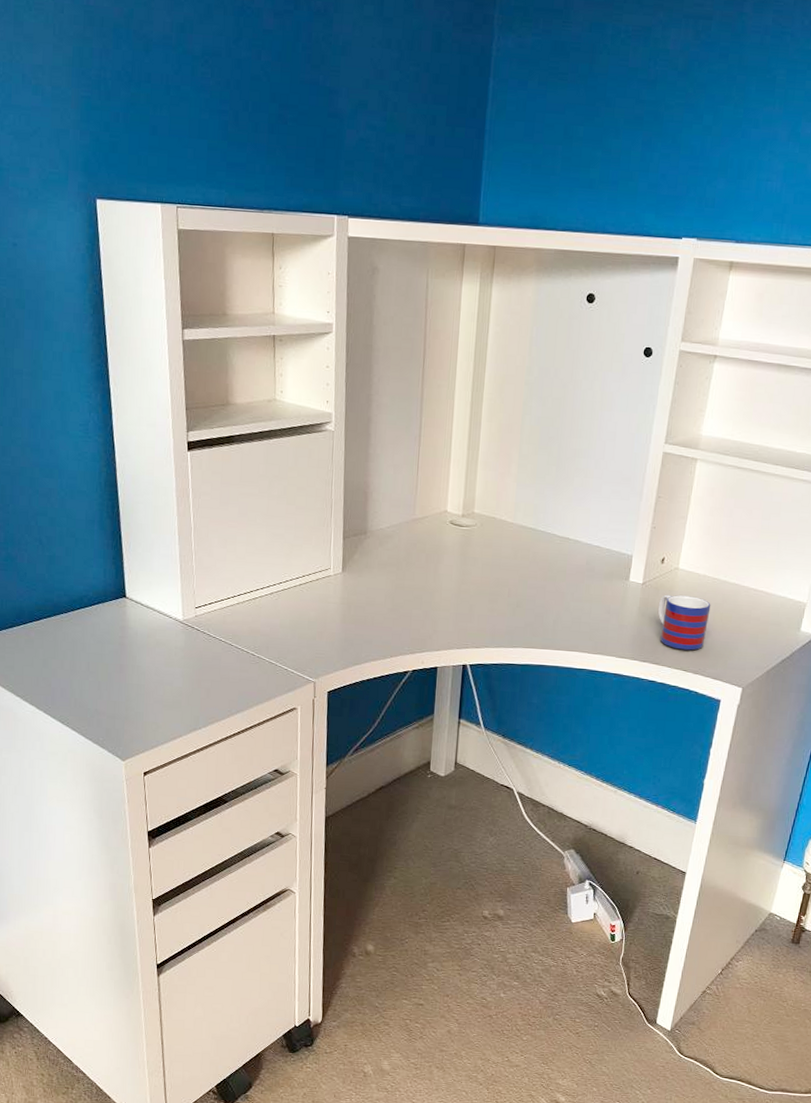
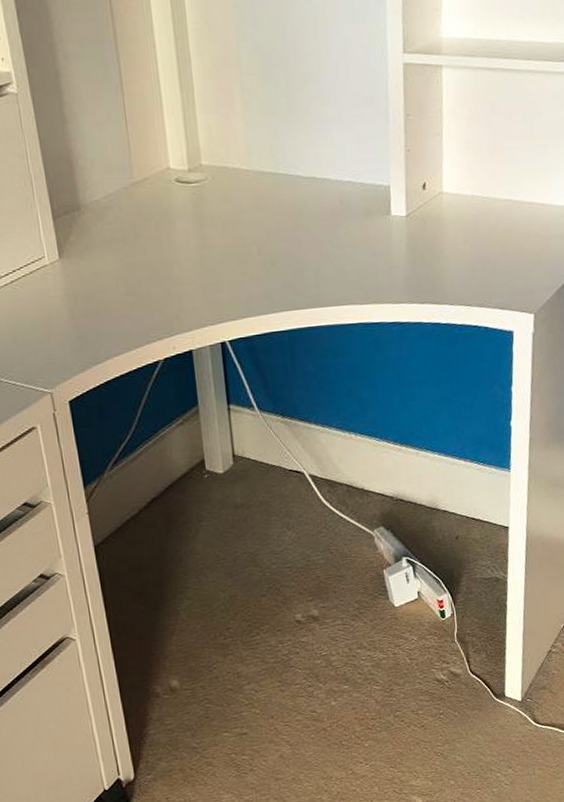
mug: present [658,594,711,651] -> none [428,221,486,283]

